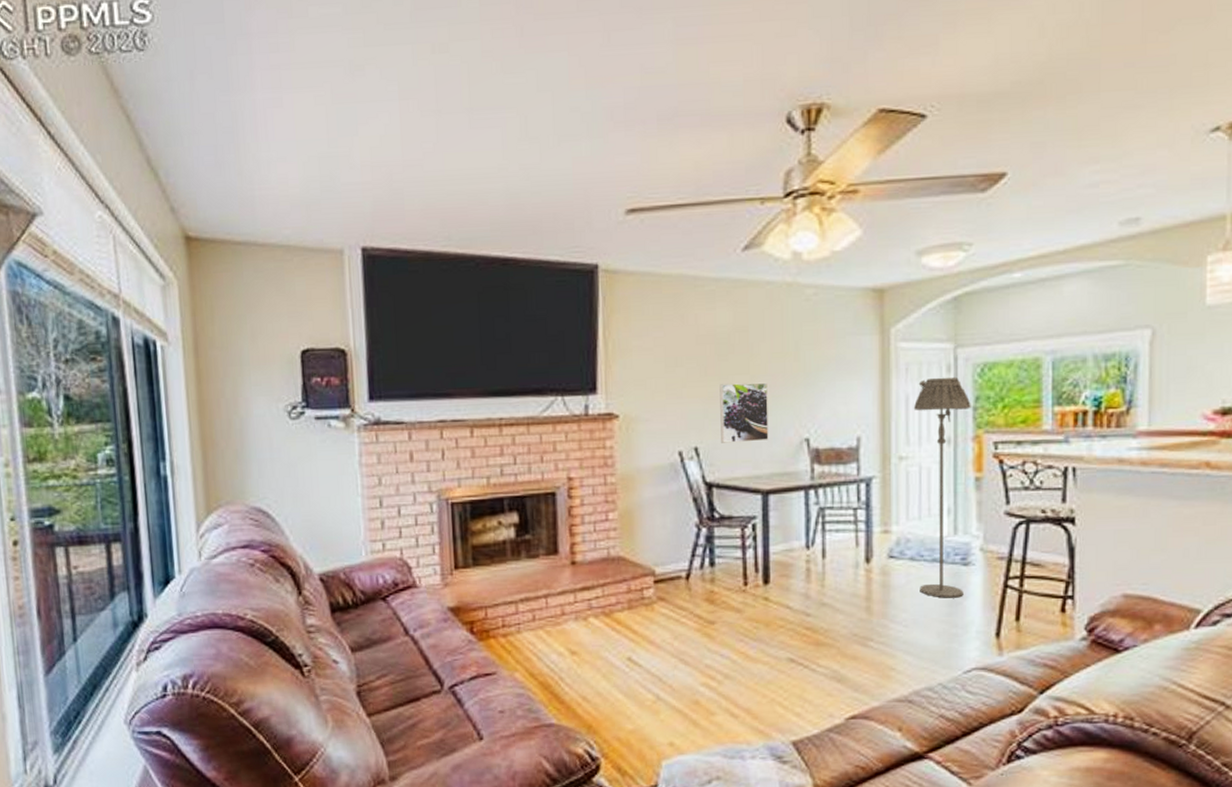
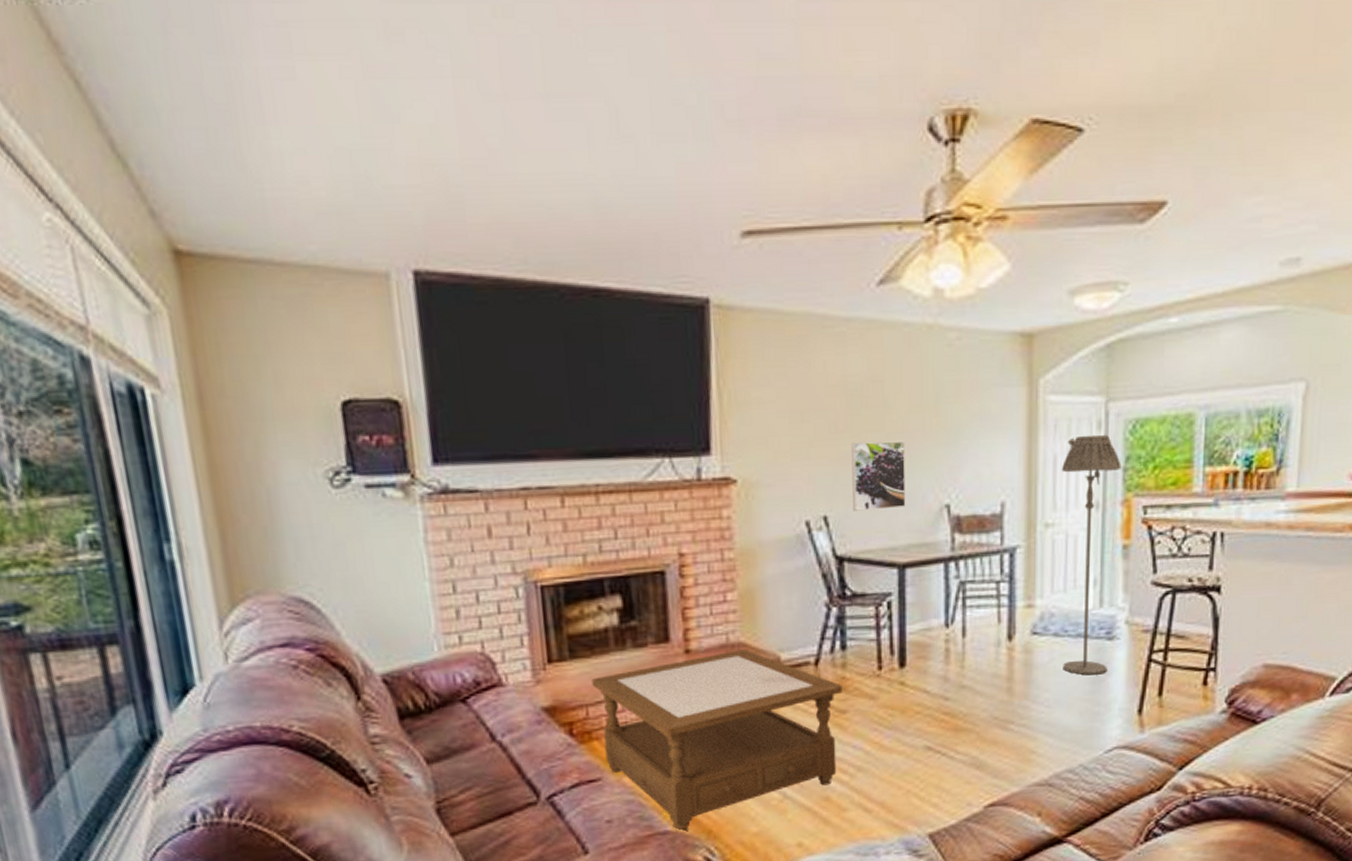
coffee table: none [491,563,711,727] -> present [592,649,843,834]

